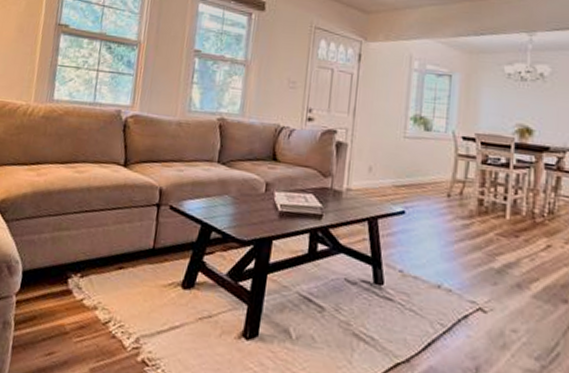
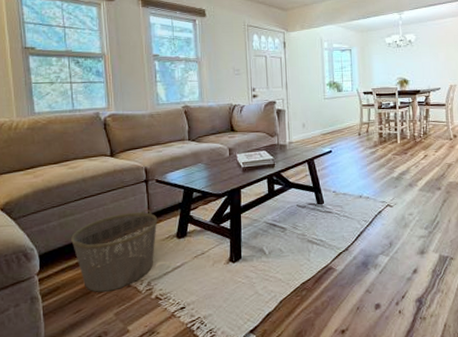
basket: none [60,240,164,338] -> present [71,210,158,292]

